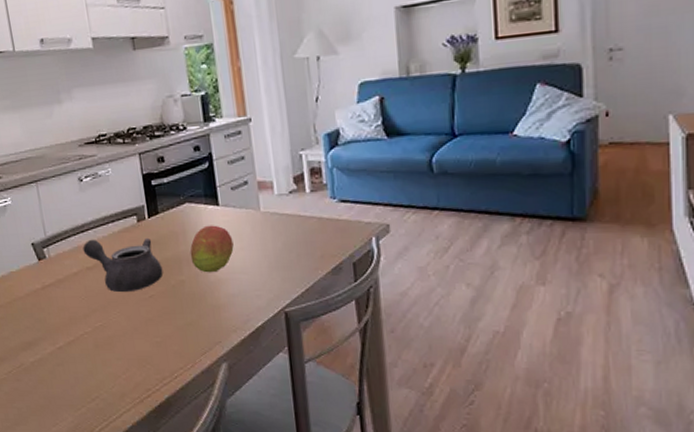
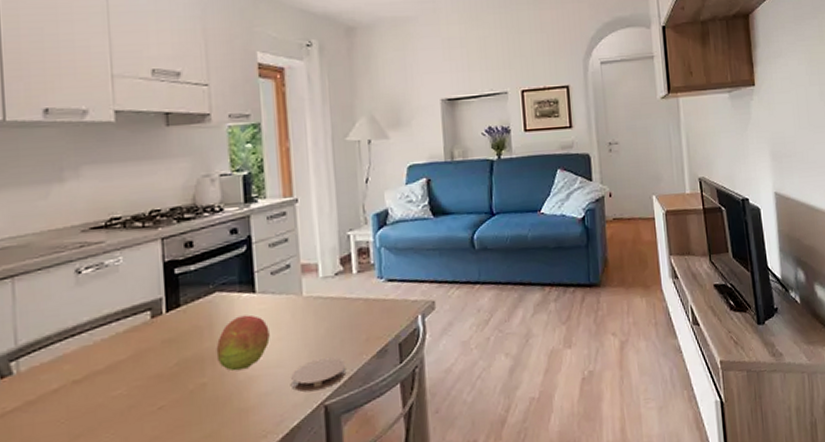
teapot: present [82,237,164,293] -> none [70,335,180,408]
coaster: none [254,270,304,298] -> present [291,357,347,392]

